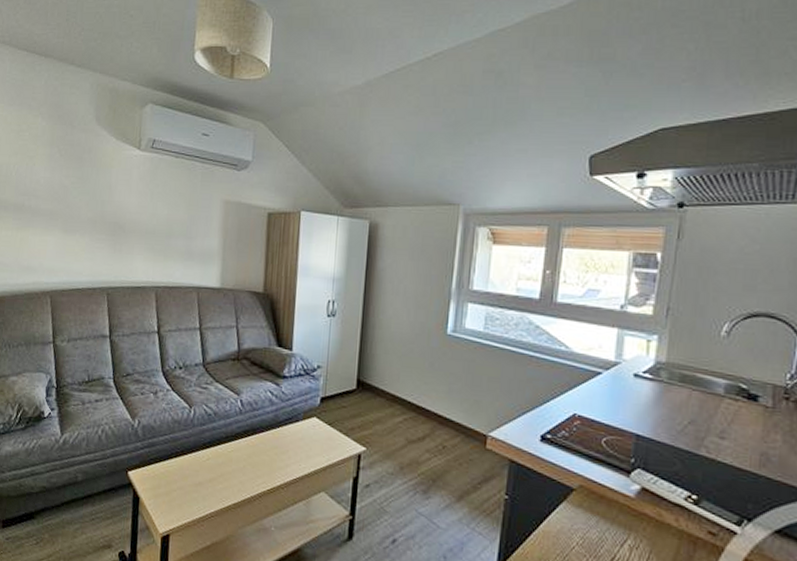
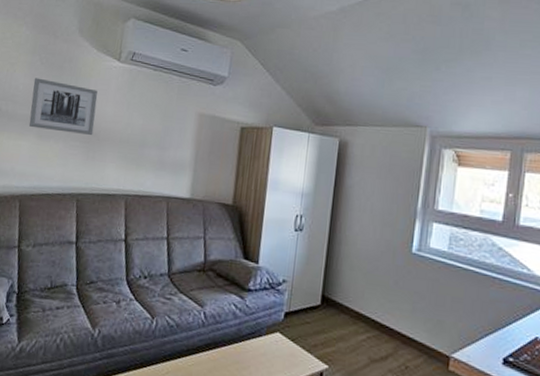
wall art: none [53,170,121,227] -> present [28,77,98,135]

